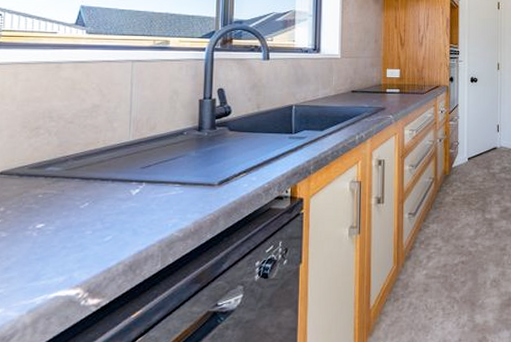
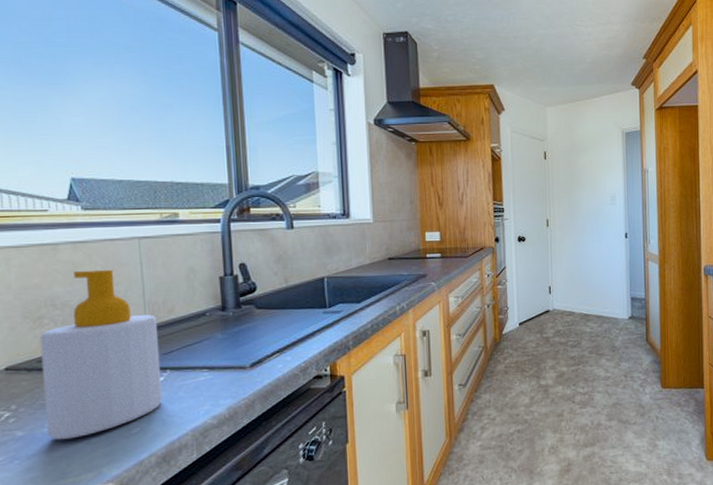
soap bottle: none [28,87,140,243] -> present [39,269,163,441]

